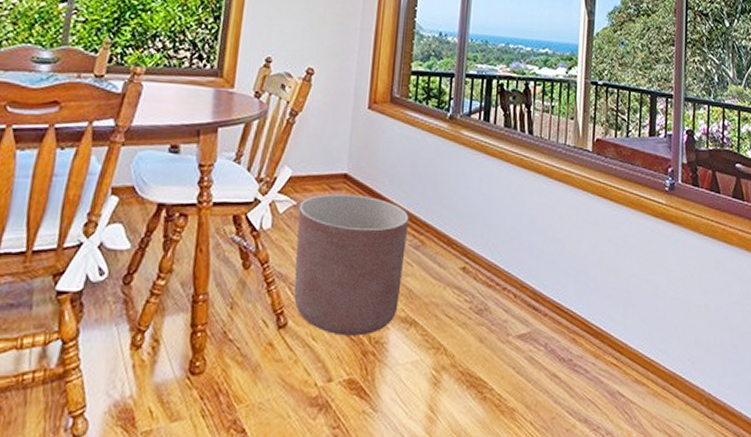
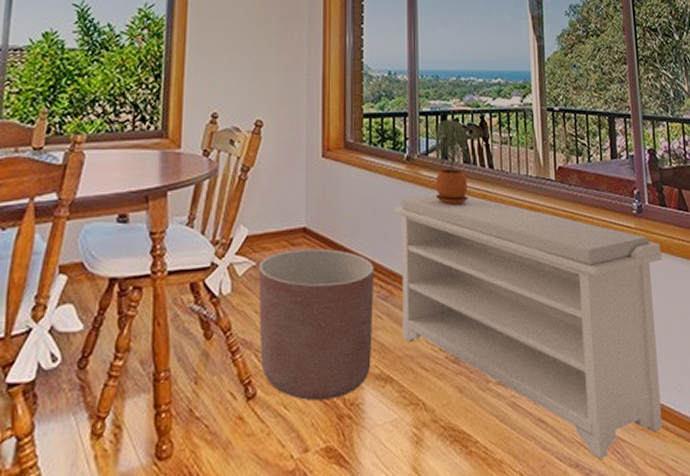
bench: none [429,153,689,417] -> present [394,194,663,459]
potted plant: none [473,83,509,167] -> present [431,120,468,205]

